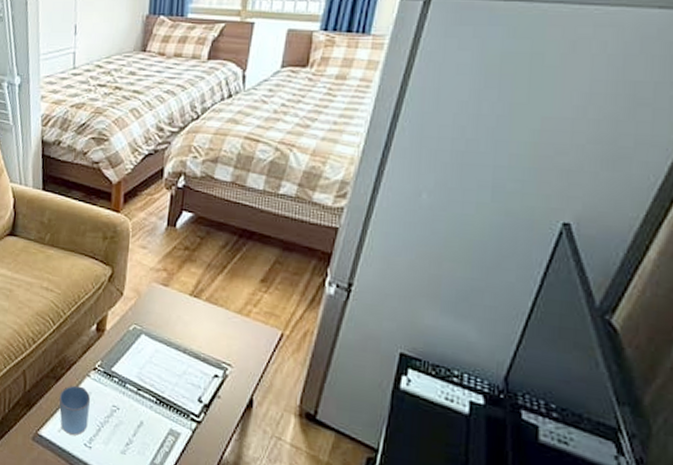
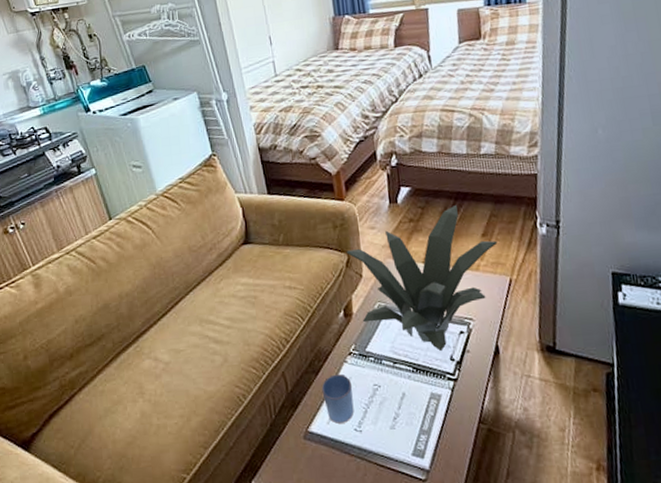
plant: none [111,241,277,391] -> present [346,204,498,352]

